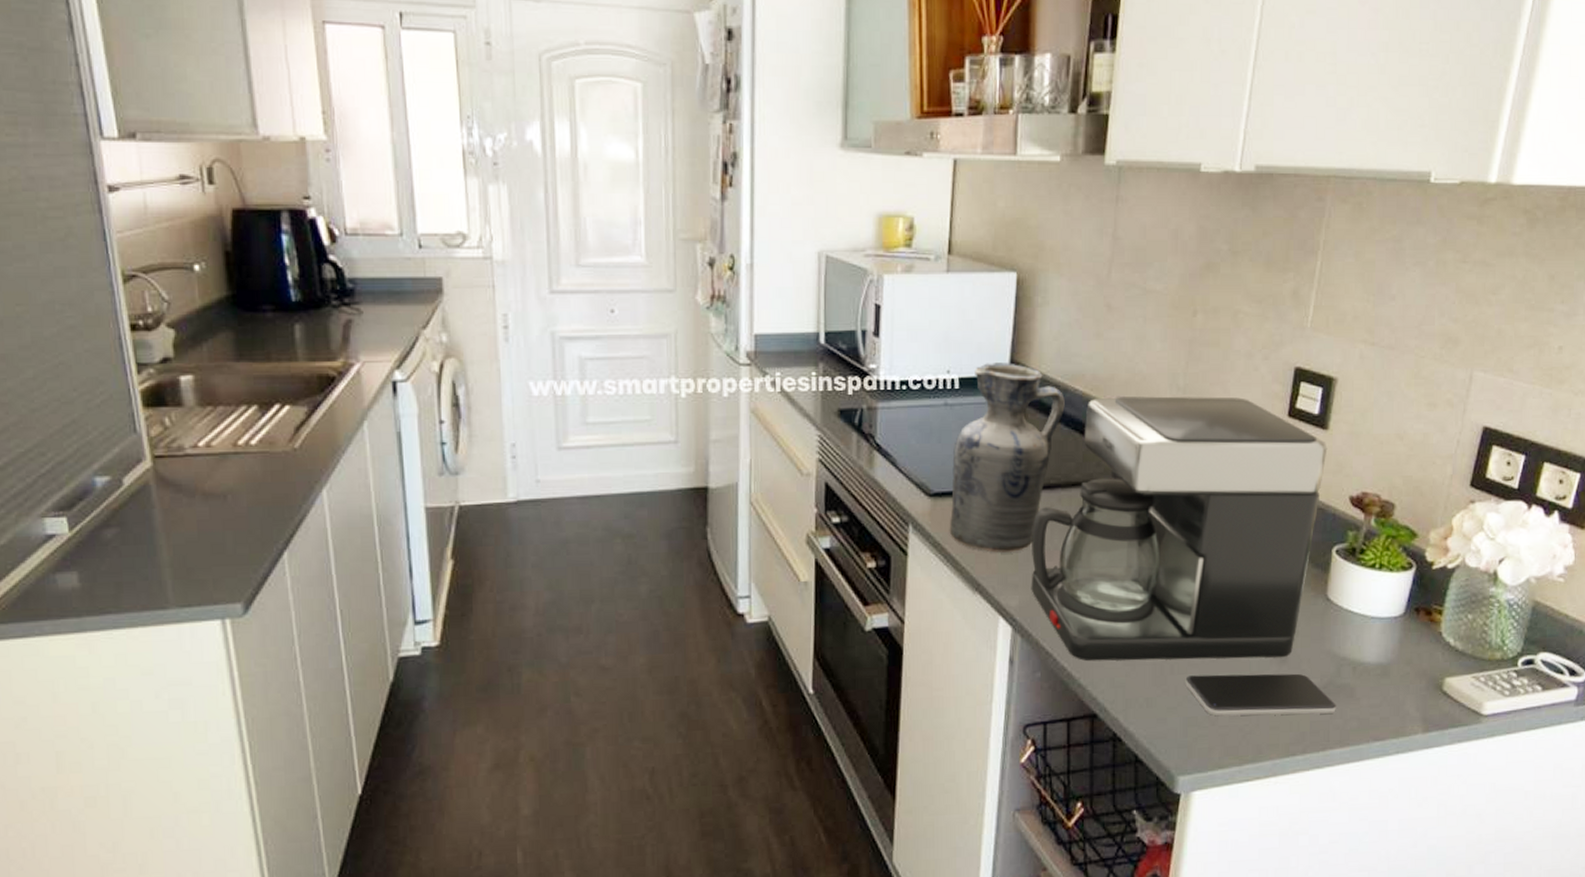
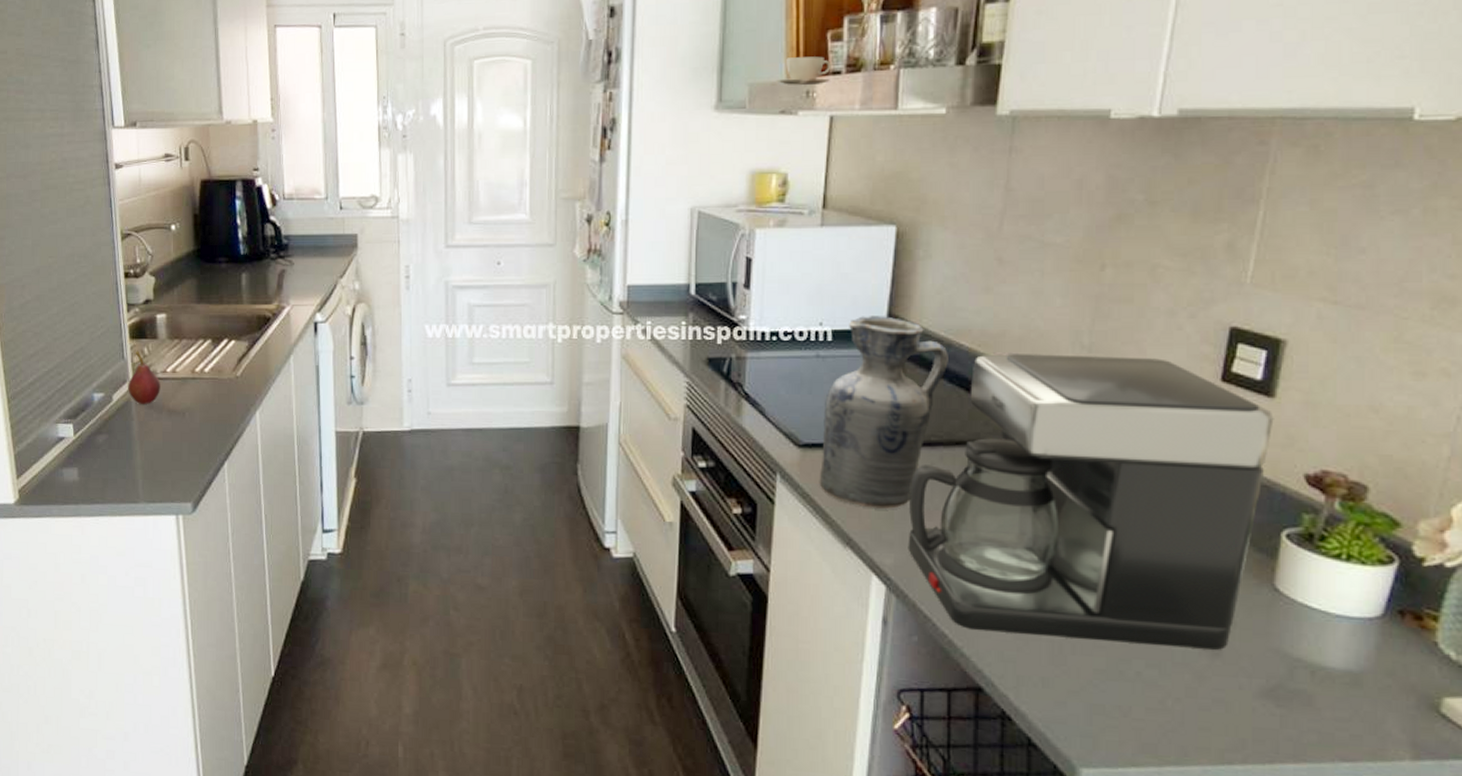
fruit: none [144,421,191,488] -> present [128,350,161,404]
teacup: none [901,96,954,127] -> present [776,56,832,86]
smartphone: present [1185,673,1336,716] -> none [1090,658,1288,722]

